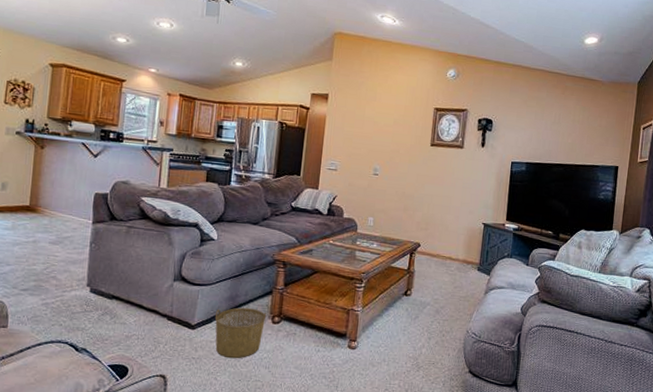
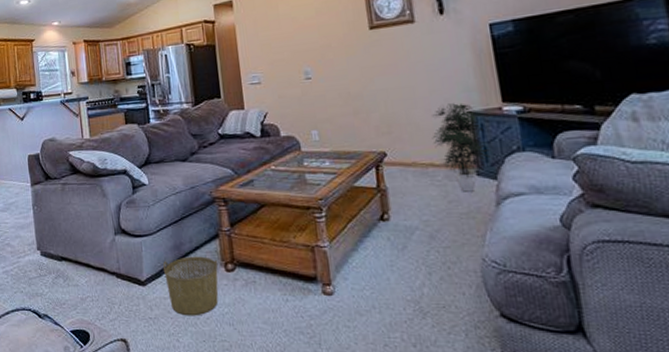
plant: none [454,215,491,282] -> present [432,103,493,192]

